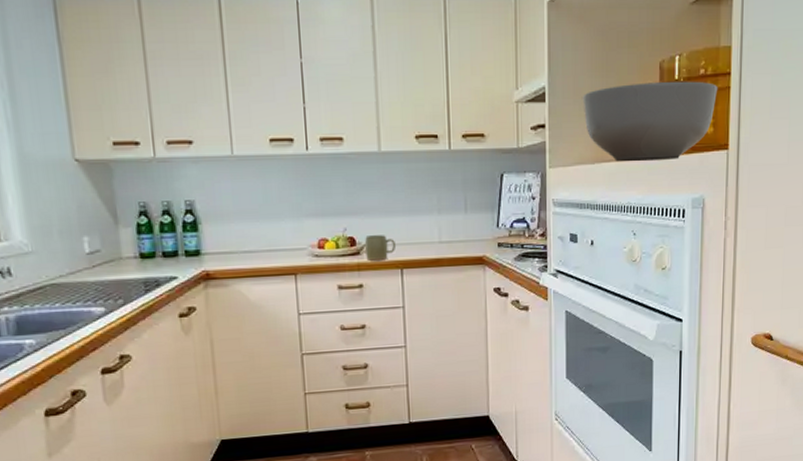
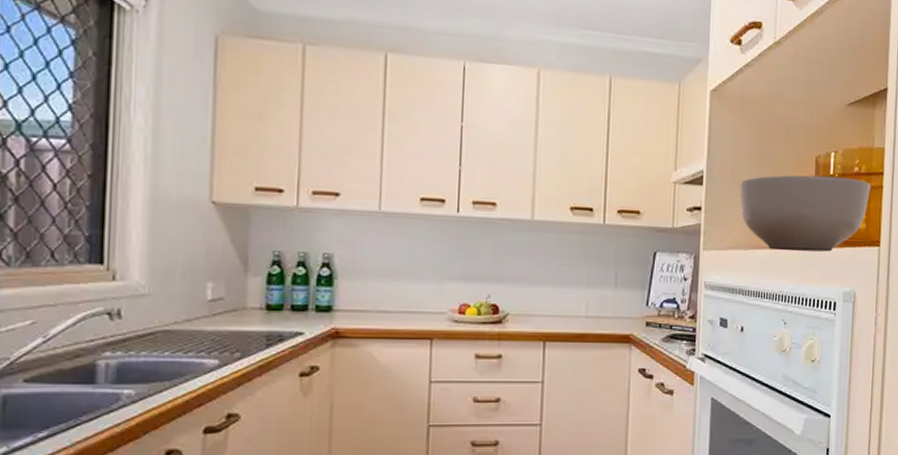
mug: present [364,235,397,261] -> none [507,304,541,331]

